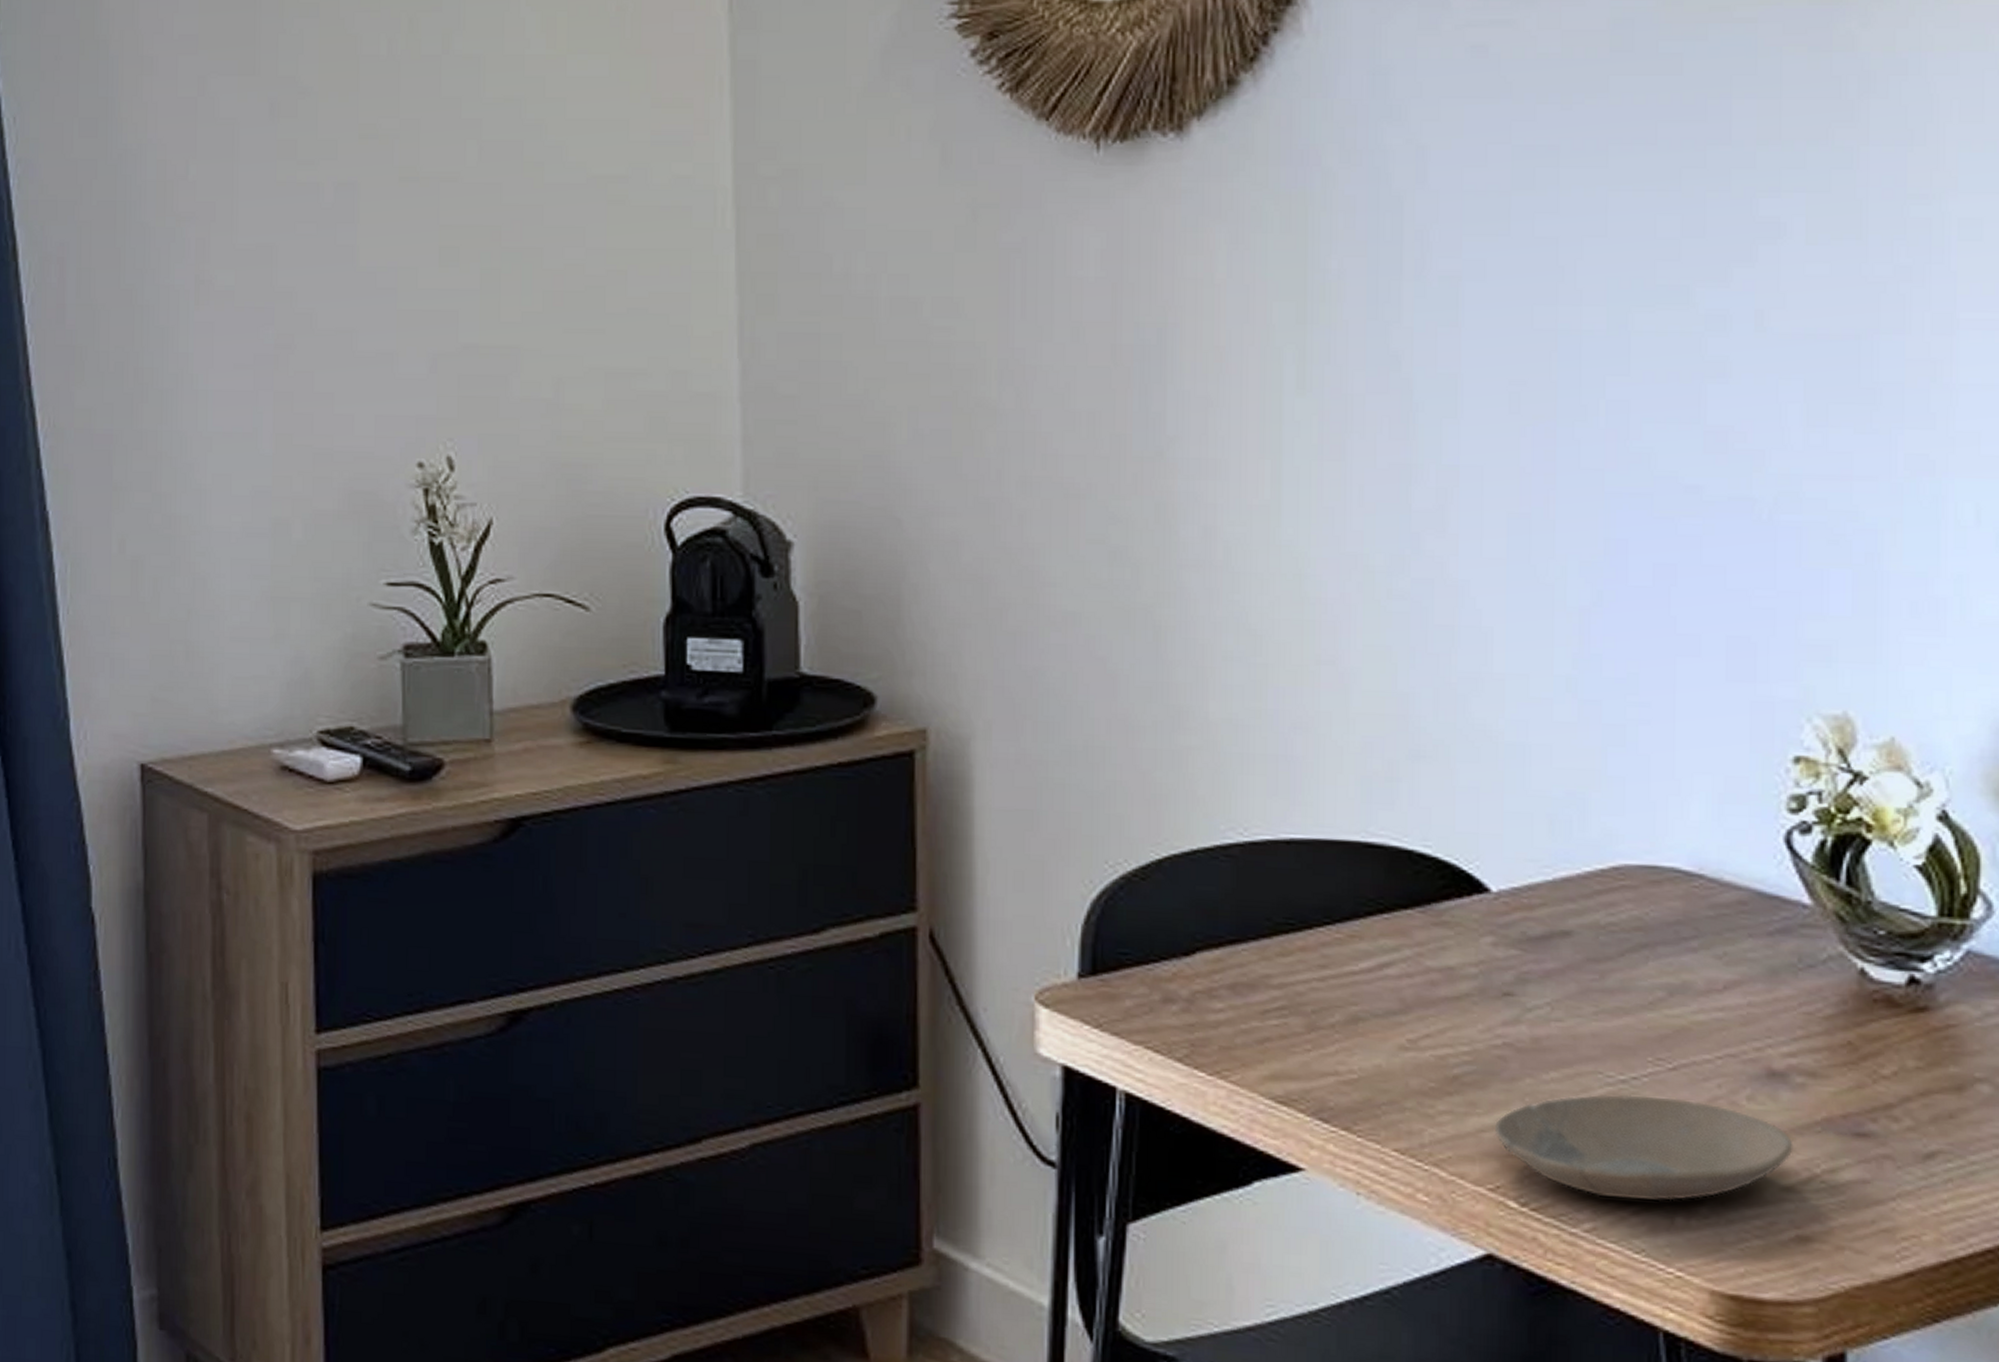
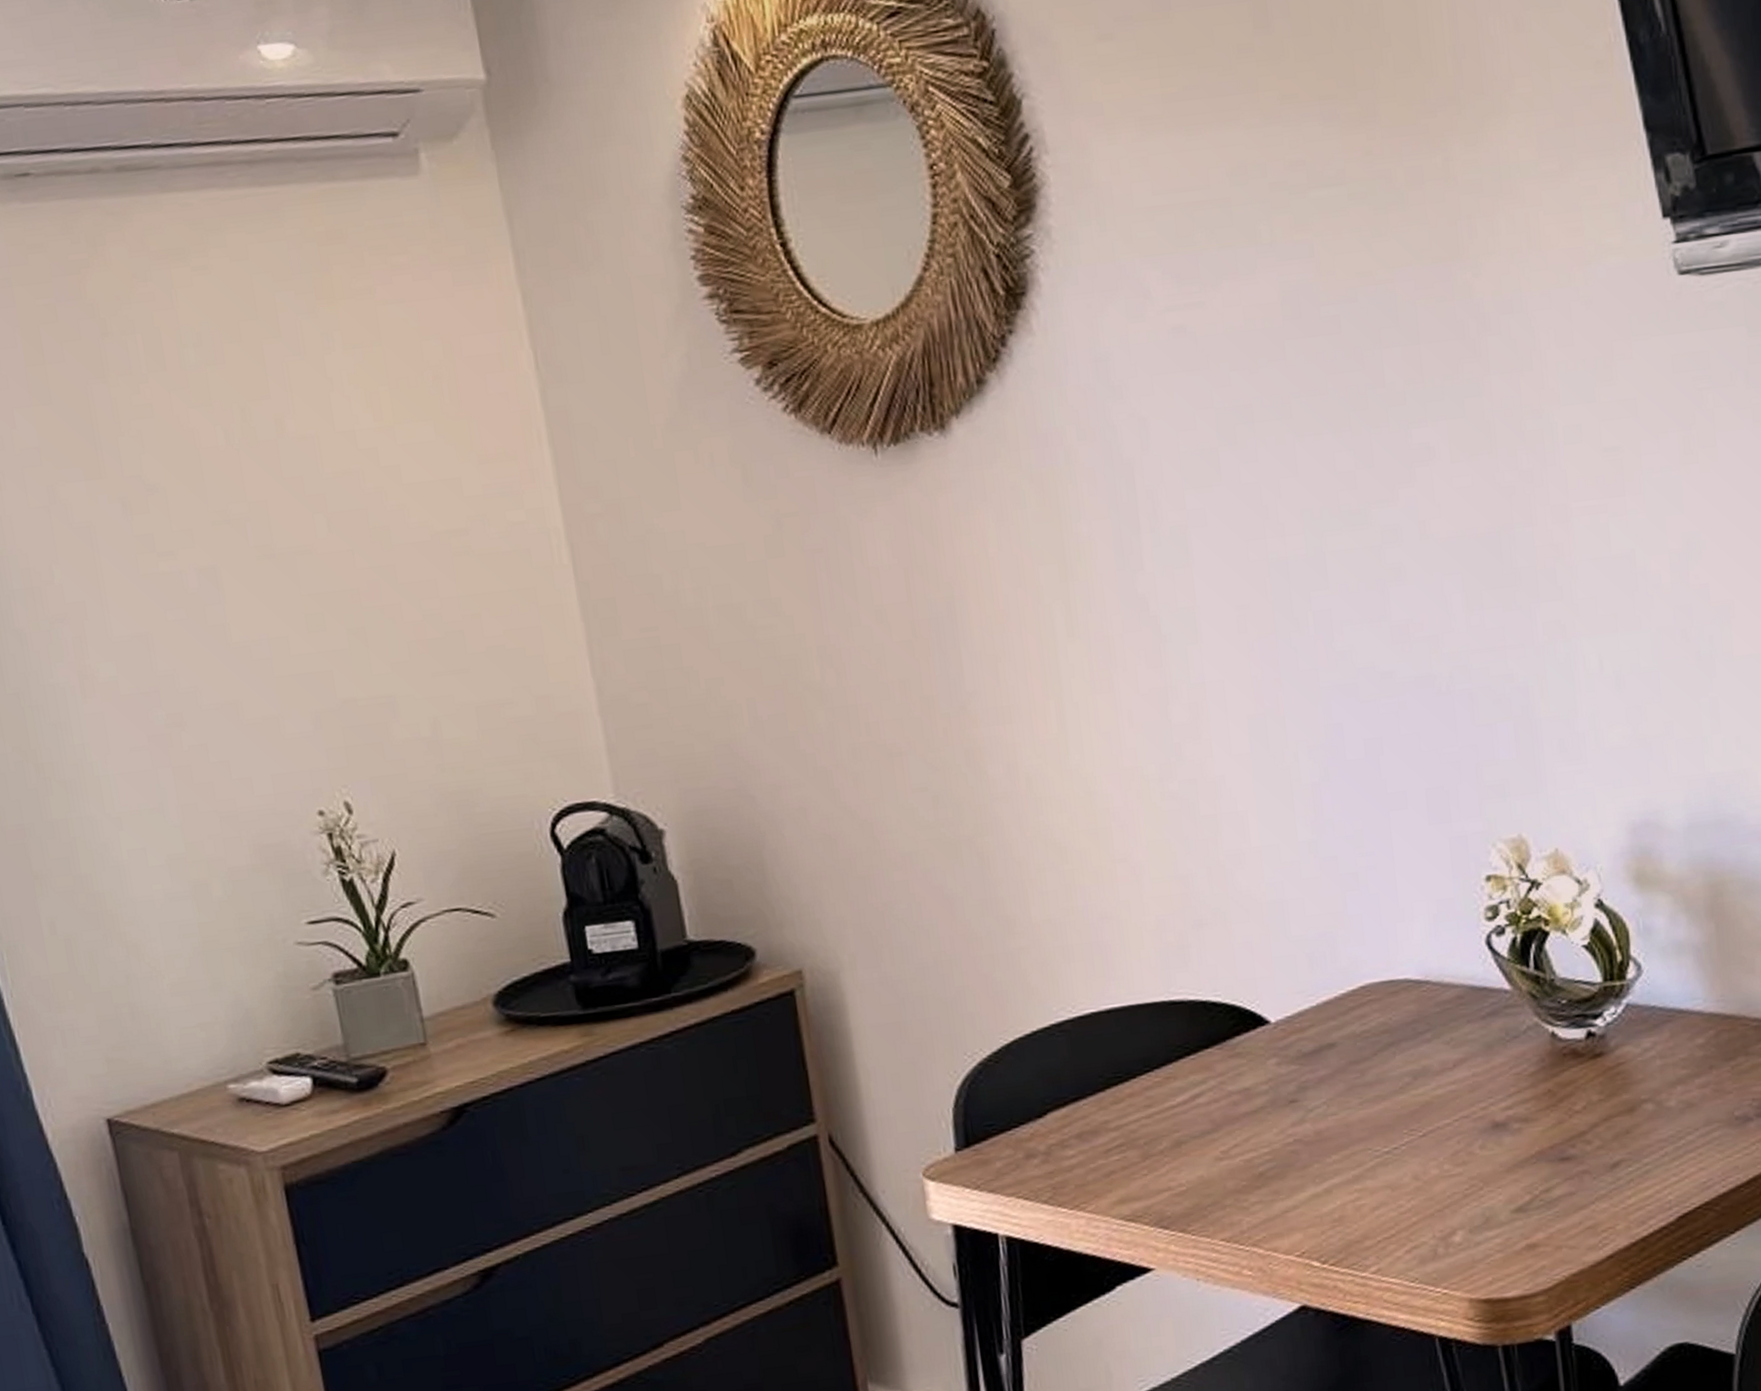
plate: present [1494,1094,1793,1201] -> none [1294,1157,1518,1245]

